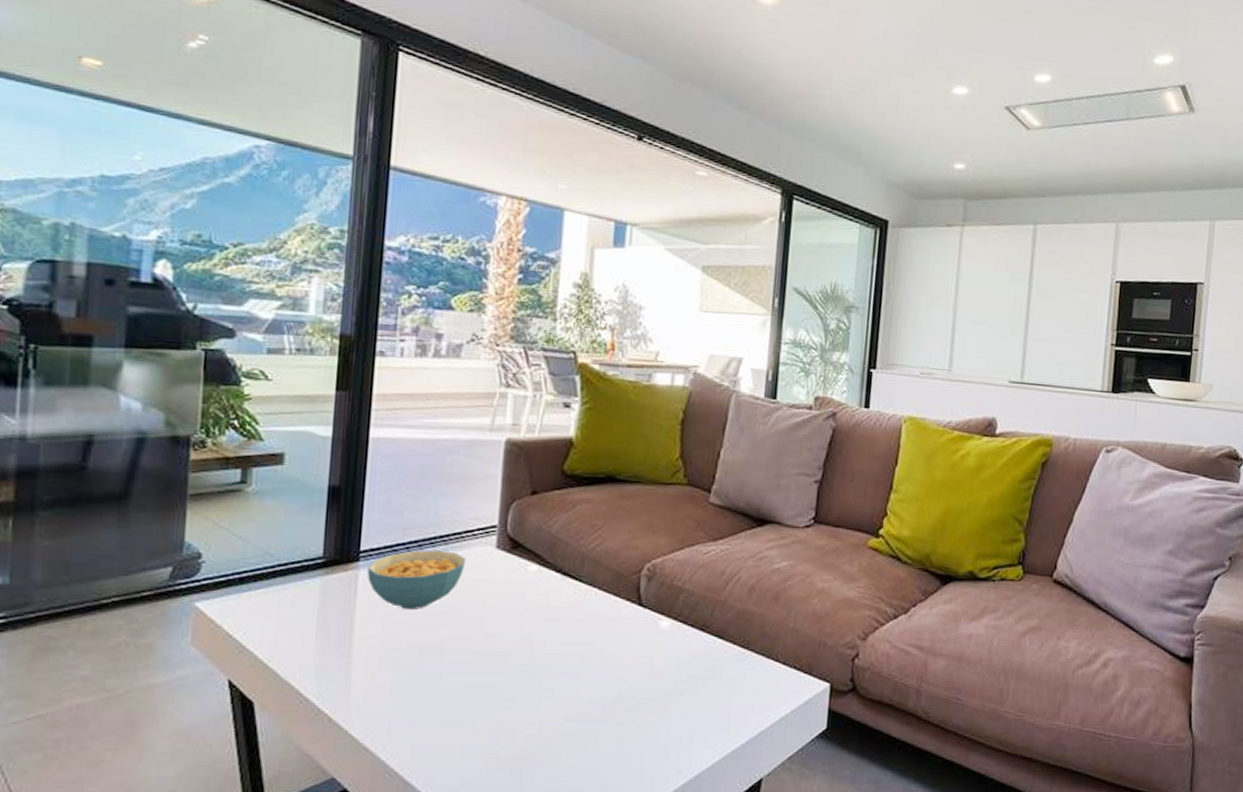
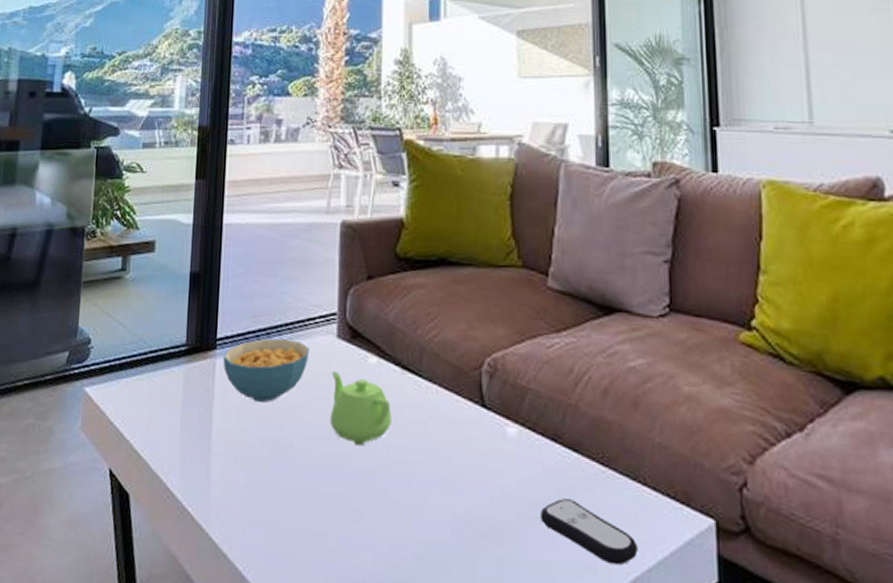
teapot: none [485,578,550,644] -> present [330,370,392,446]
remote control: none [684,676,766,724] -> present [541,498,638,566]

